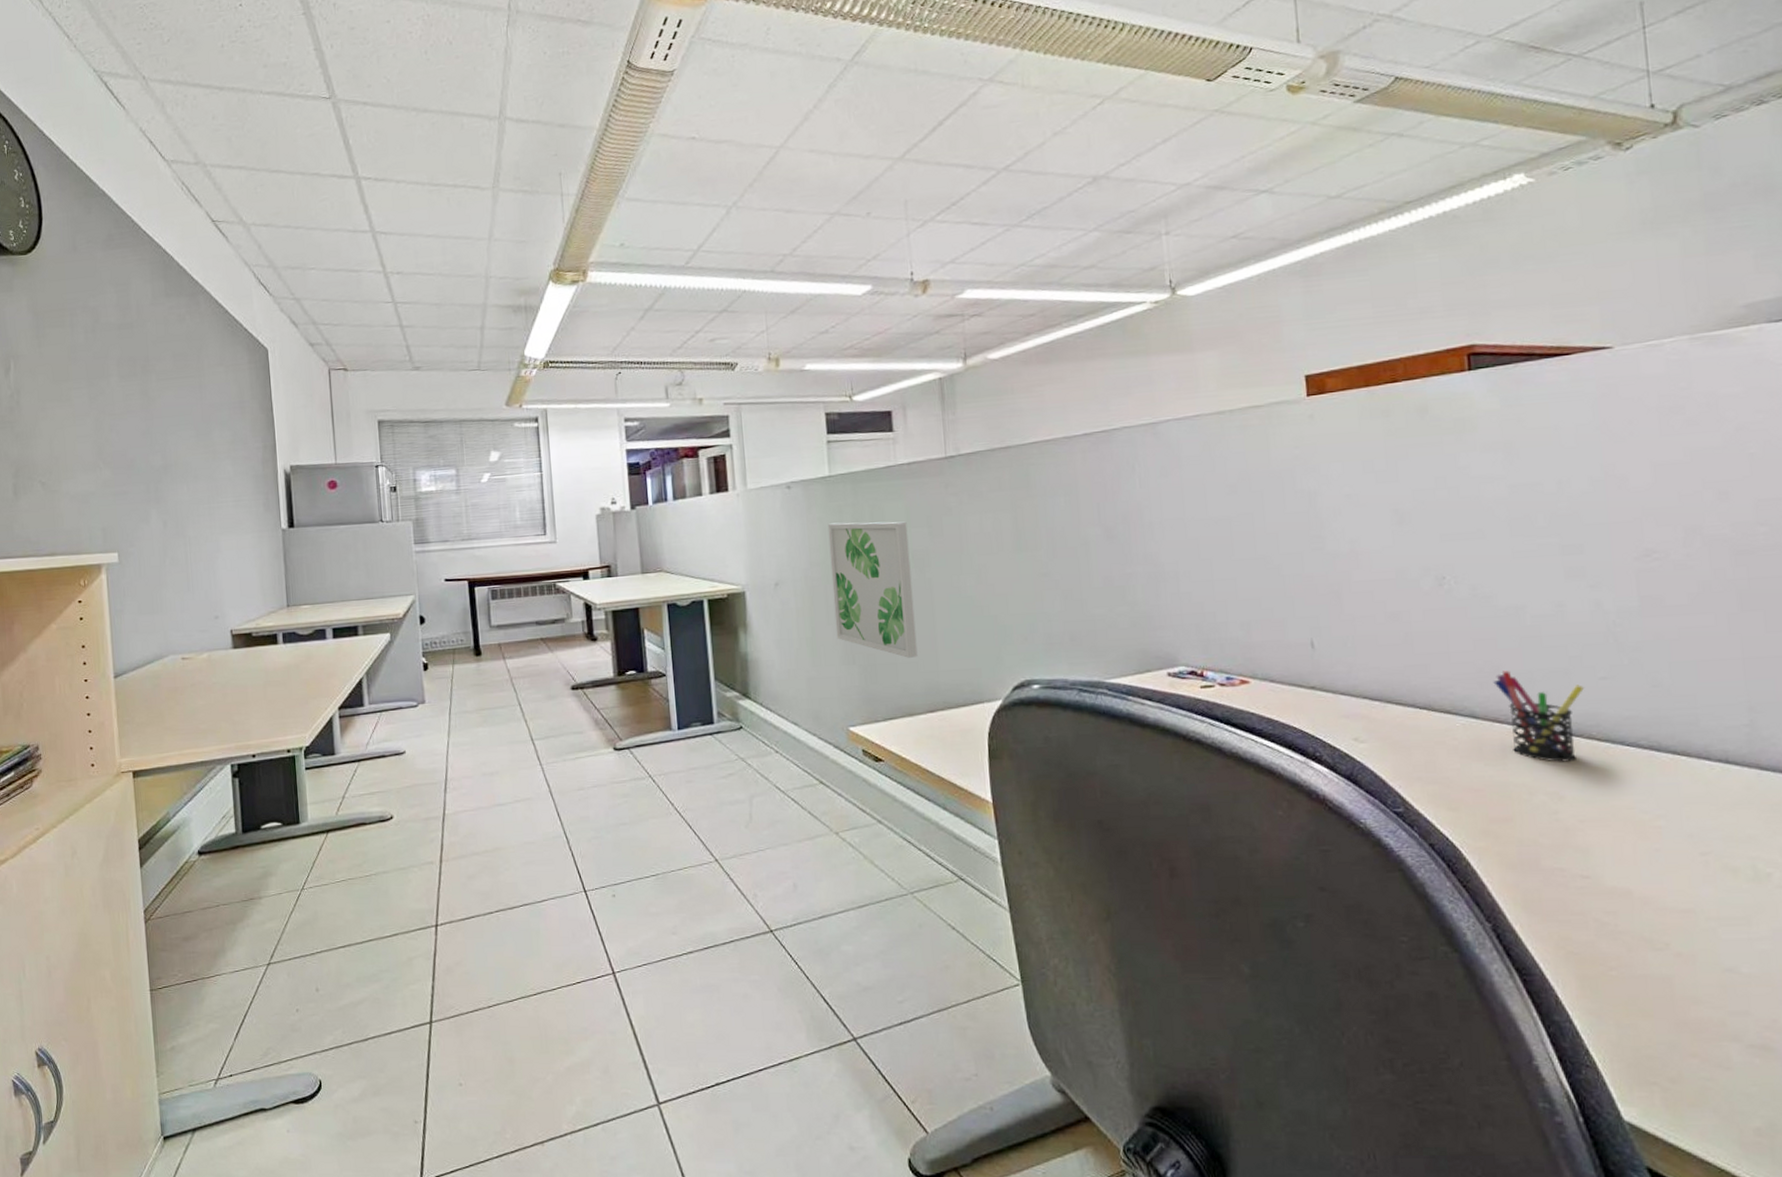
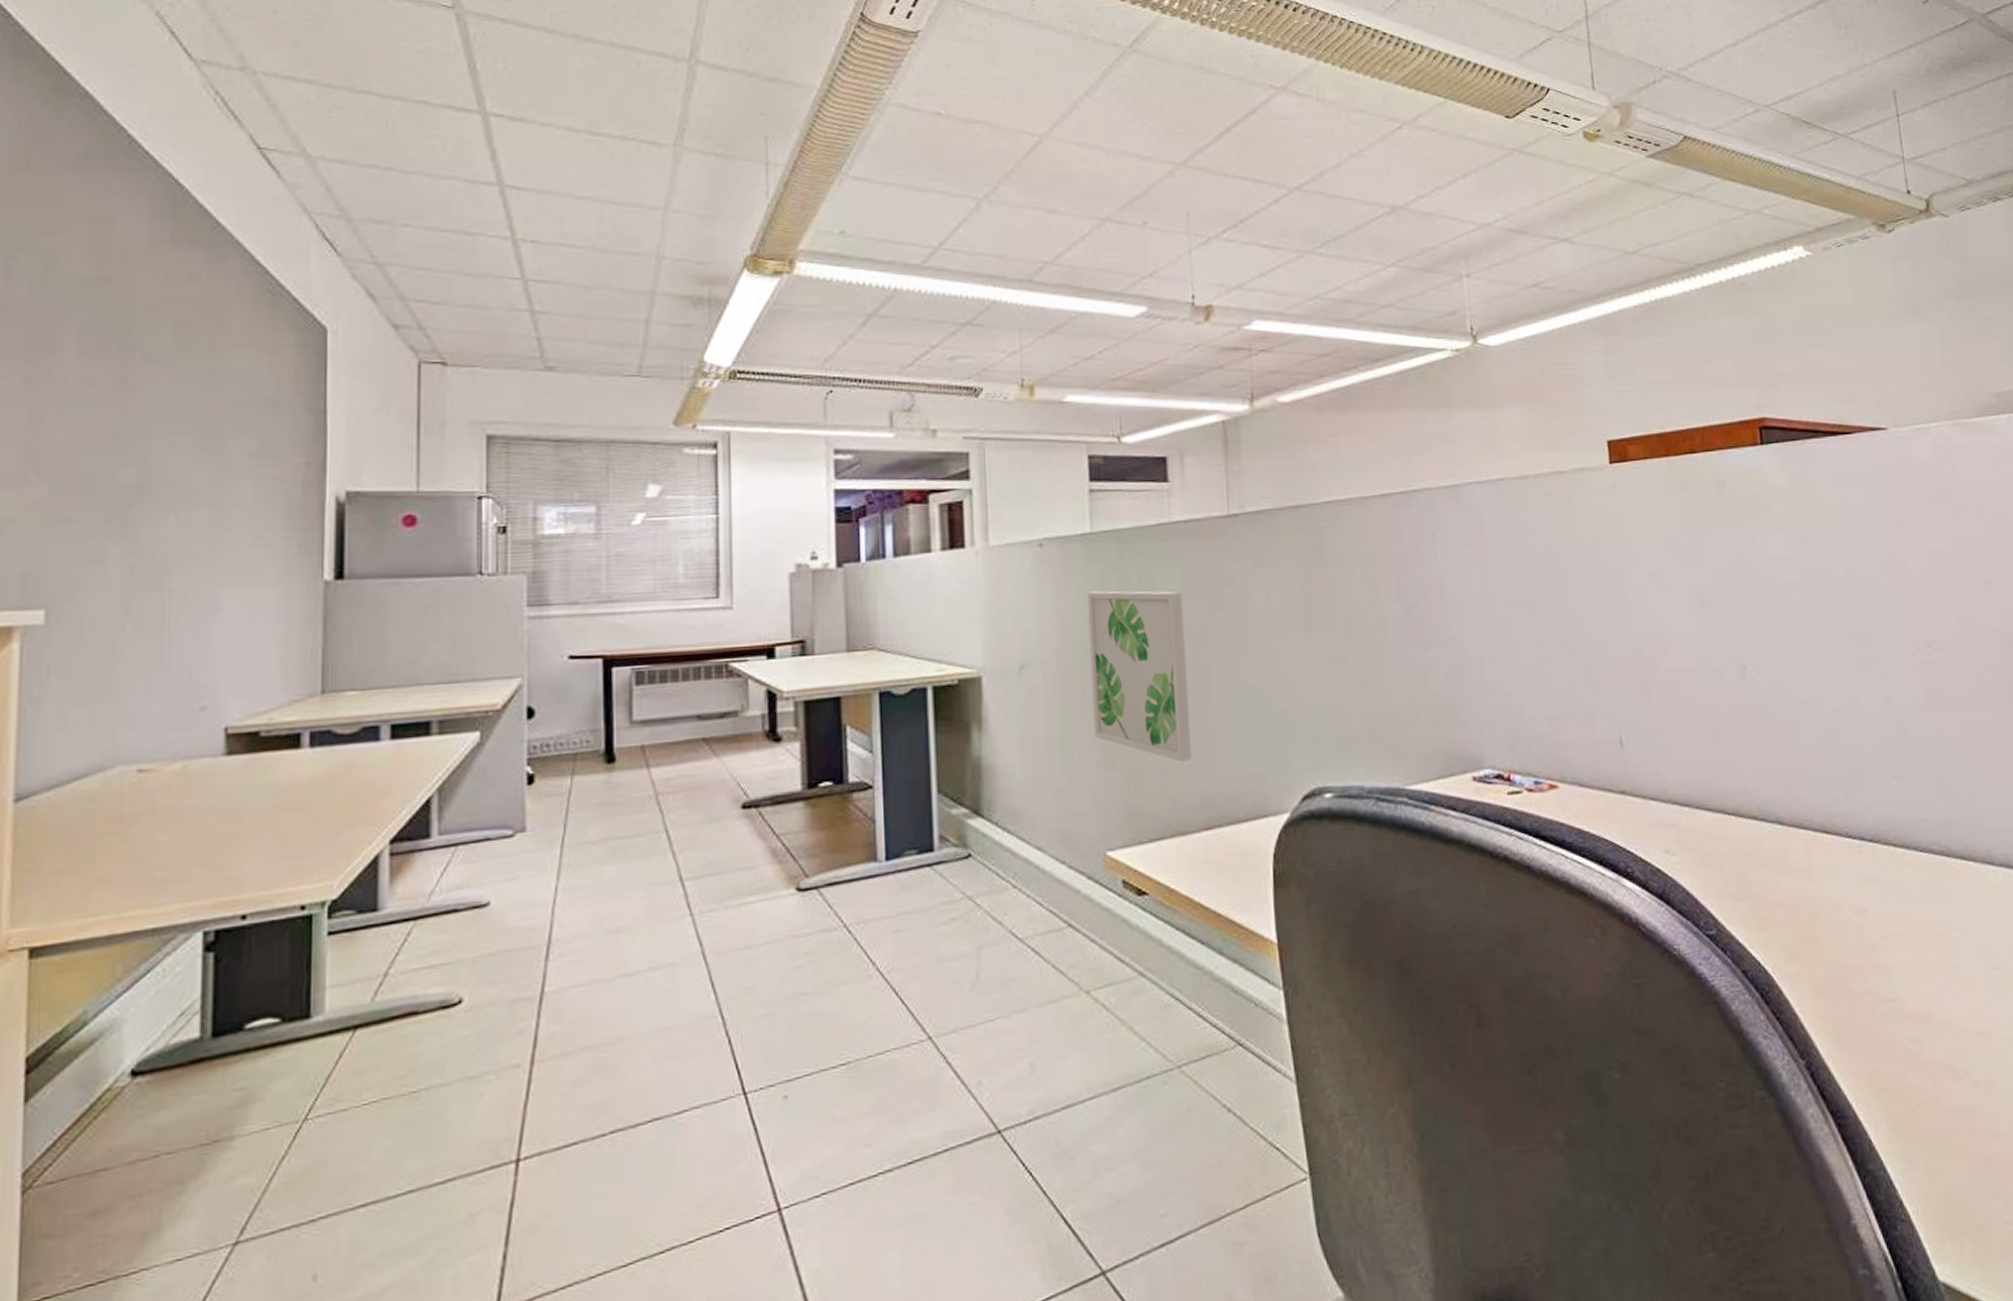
pen holder: present [1493,670,1585,762] -> none [1796,770,1880,872]

